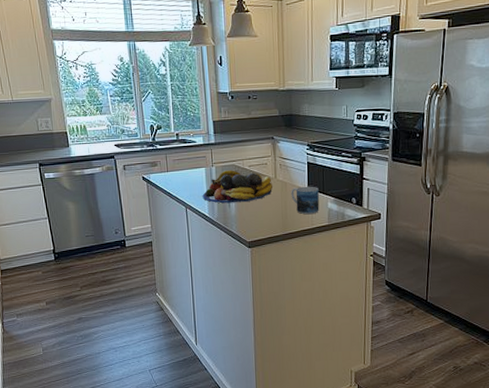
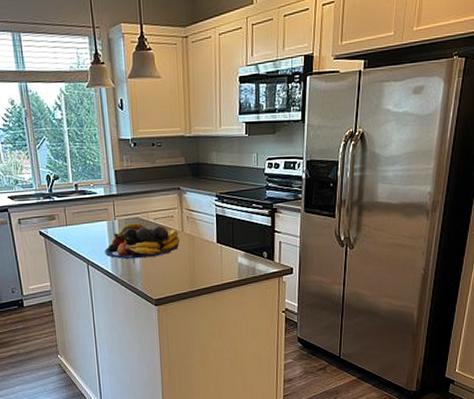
mug: present [291,186,319,215] -> none [199,239,229,270]

